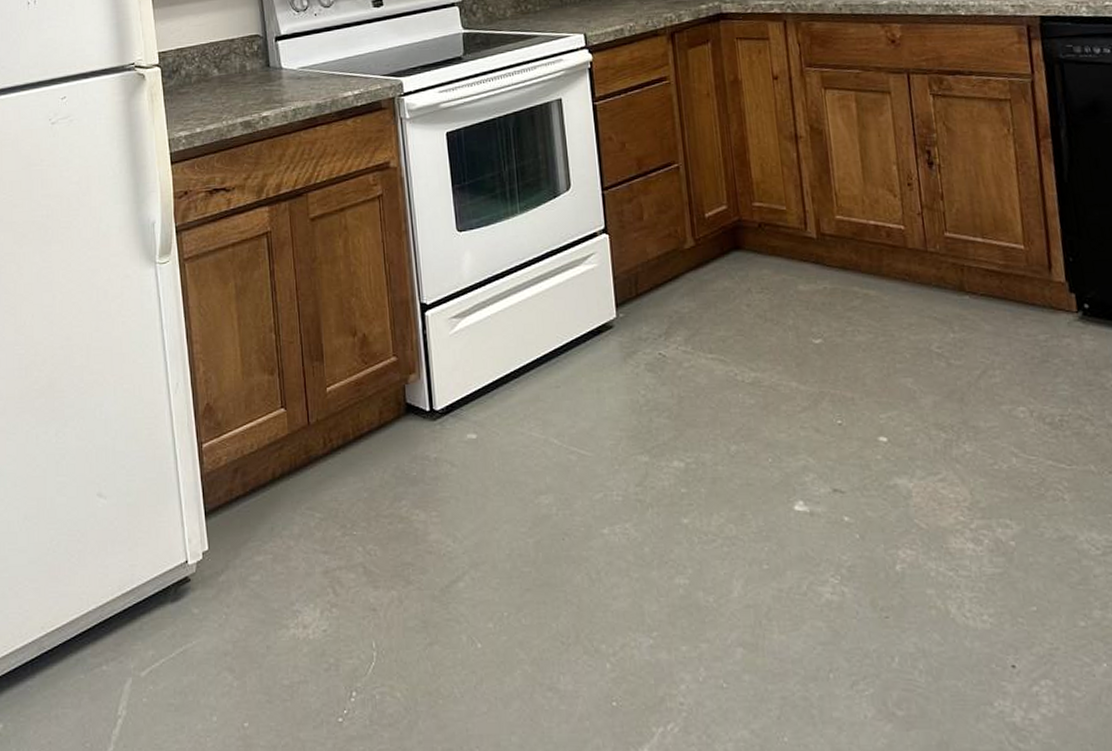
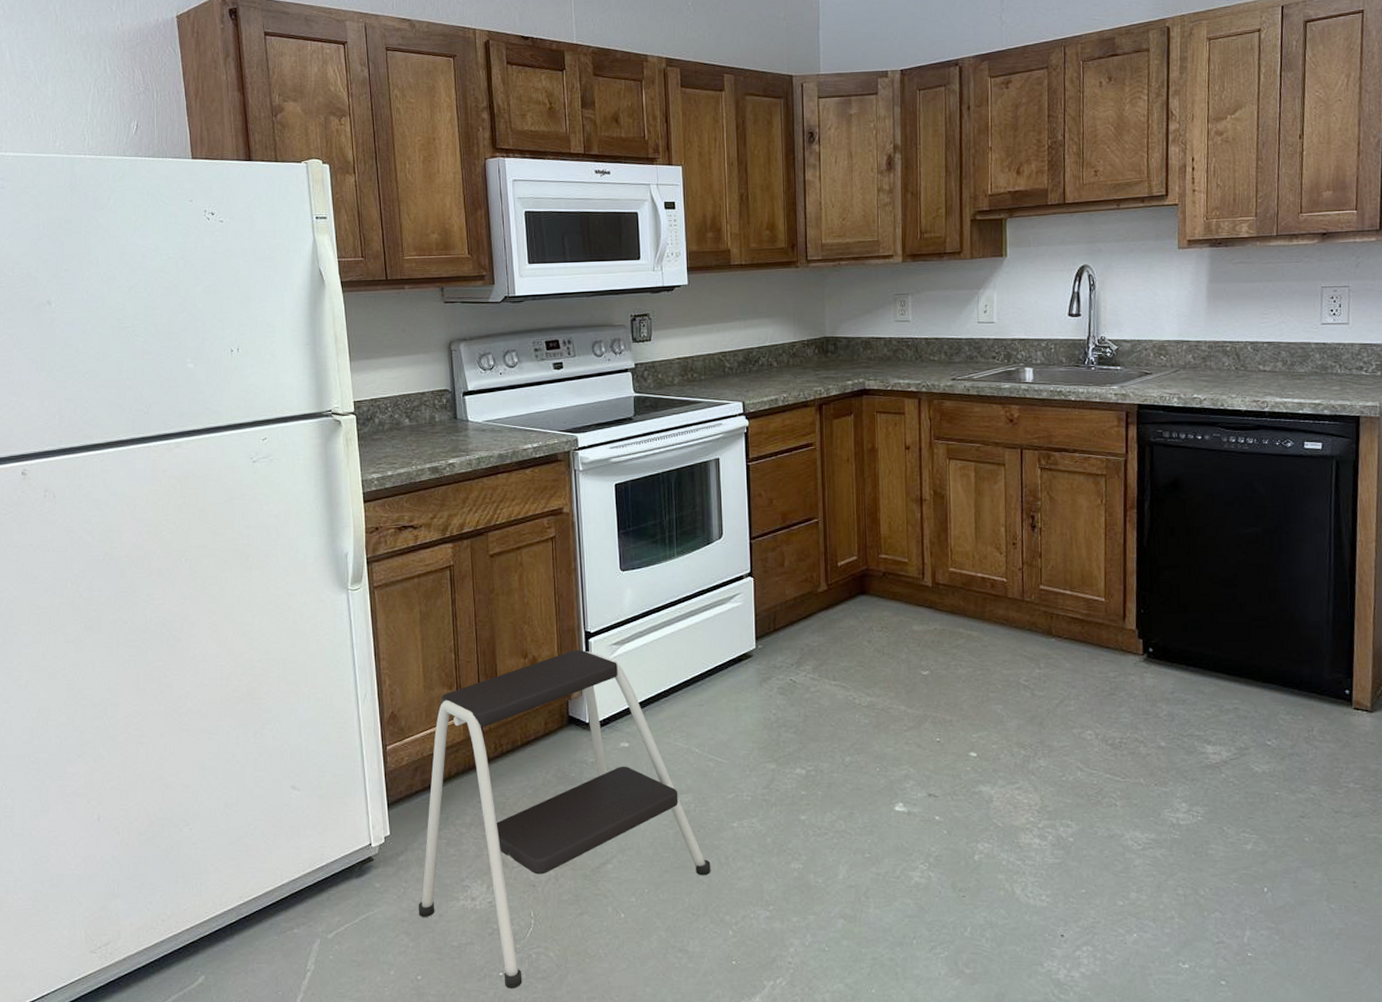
step stool: none [242,324,581,739] -> present [418,649,711,990]

